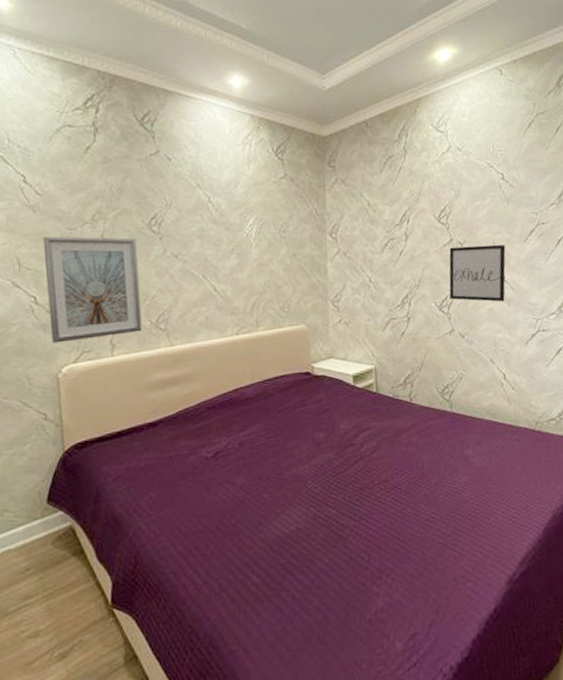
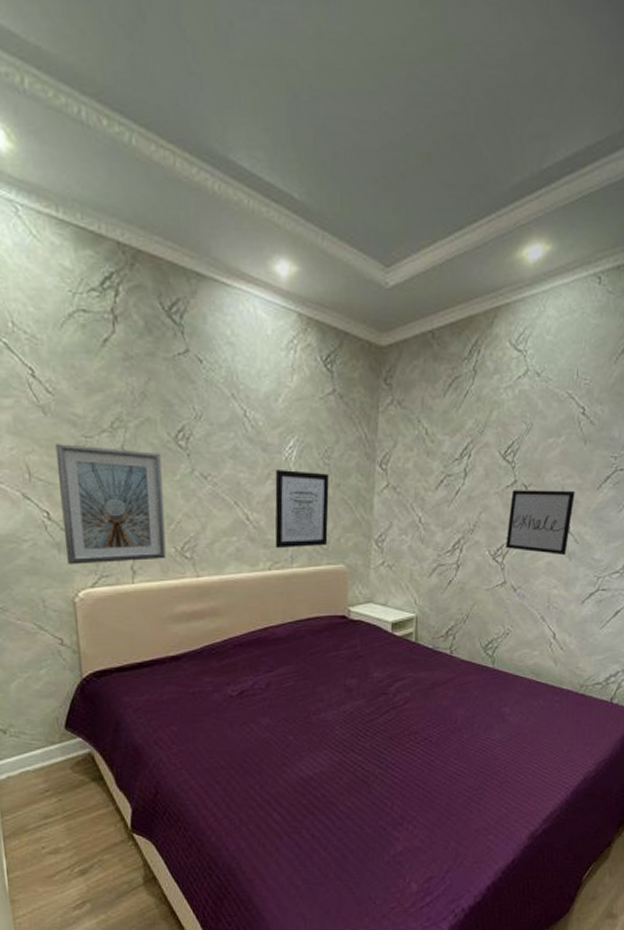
wall art: none [238,244,289,314] -> present [275,470,329,548]

